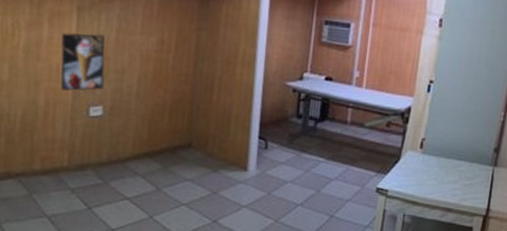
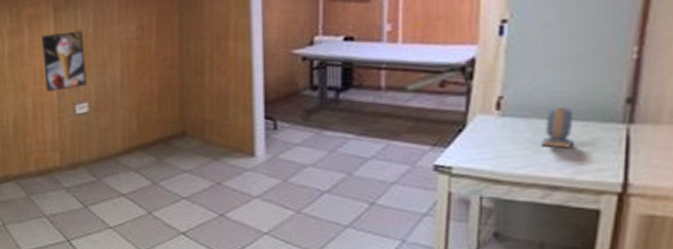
alarm clock: none [444,150,465,181] -> present [541,106,574,148]

